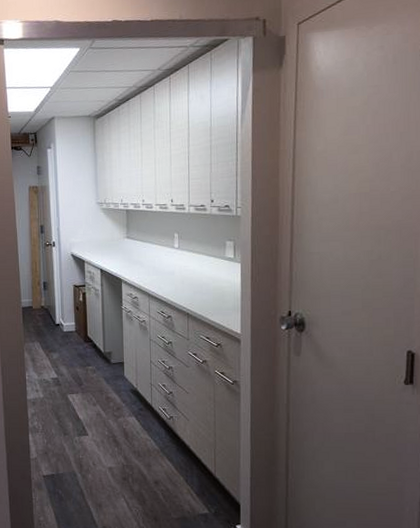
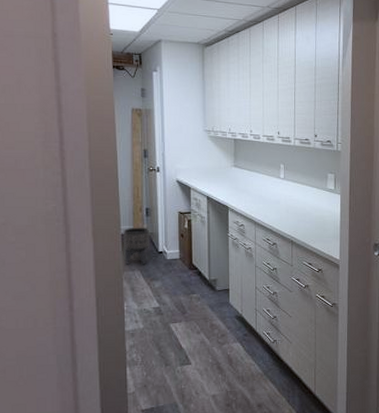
planter: none [23,300,48,337] -> present [123,227,150,265]

